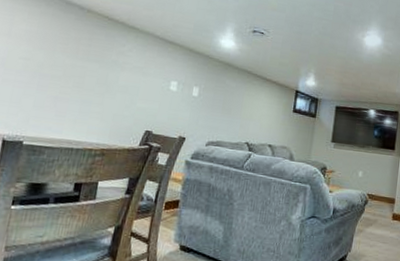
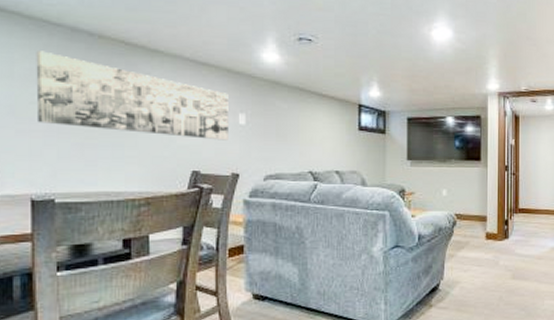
wall art: none [23,16,188,108] -> present [36,51,229,141]

